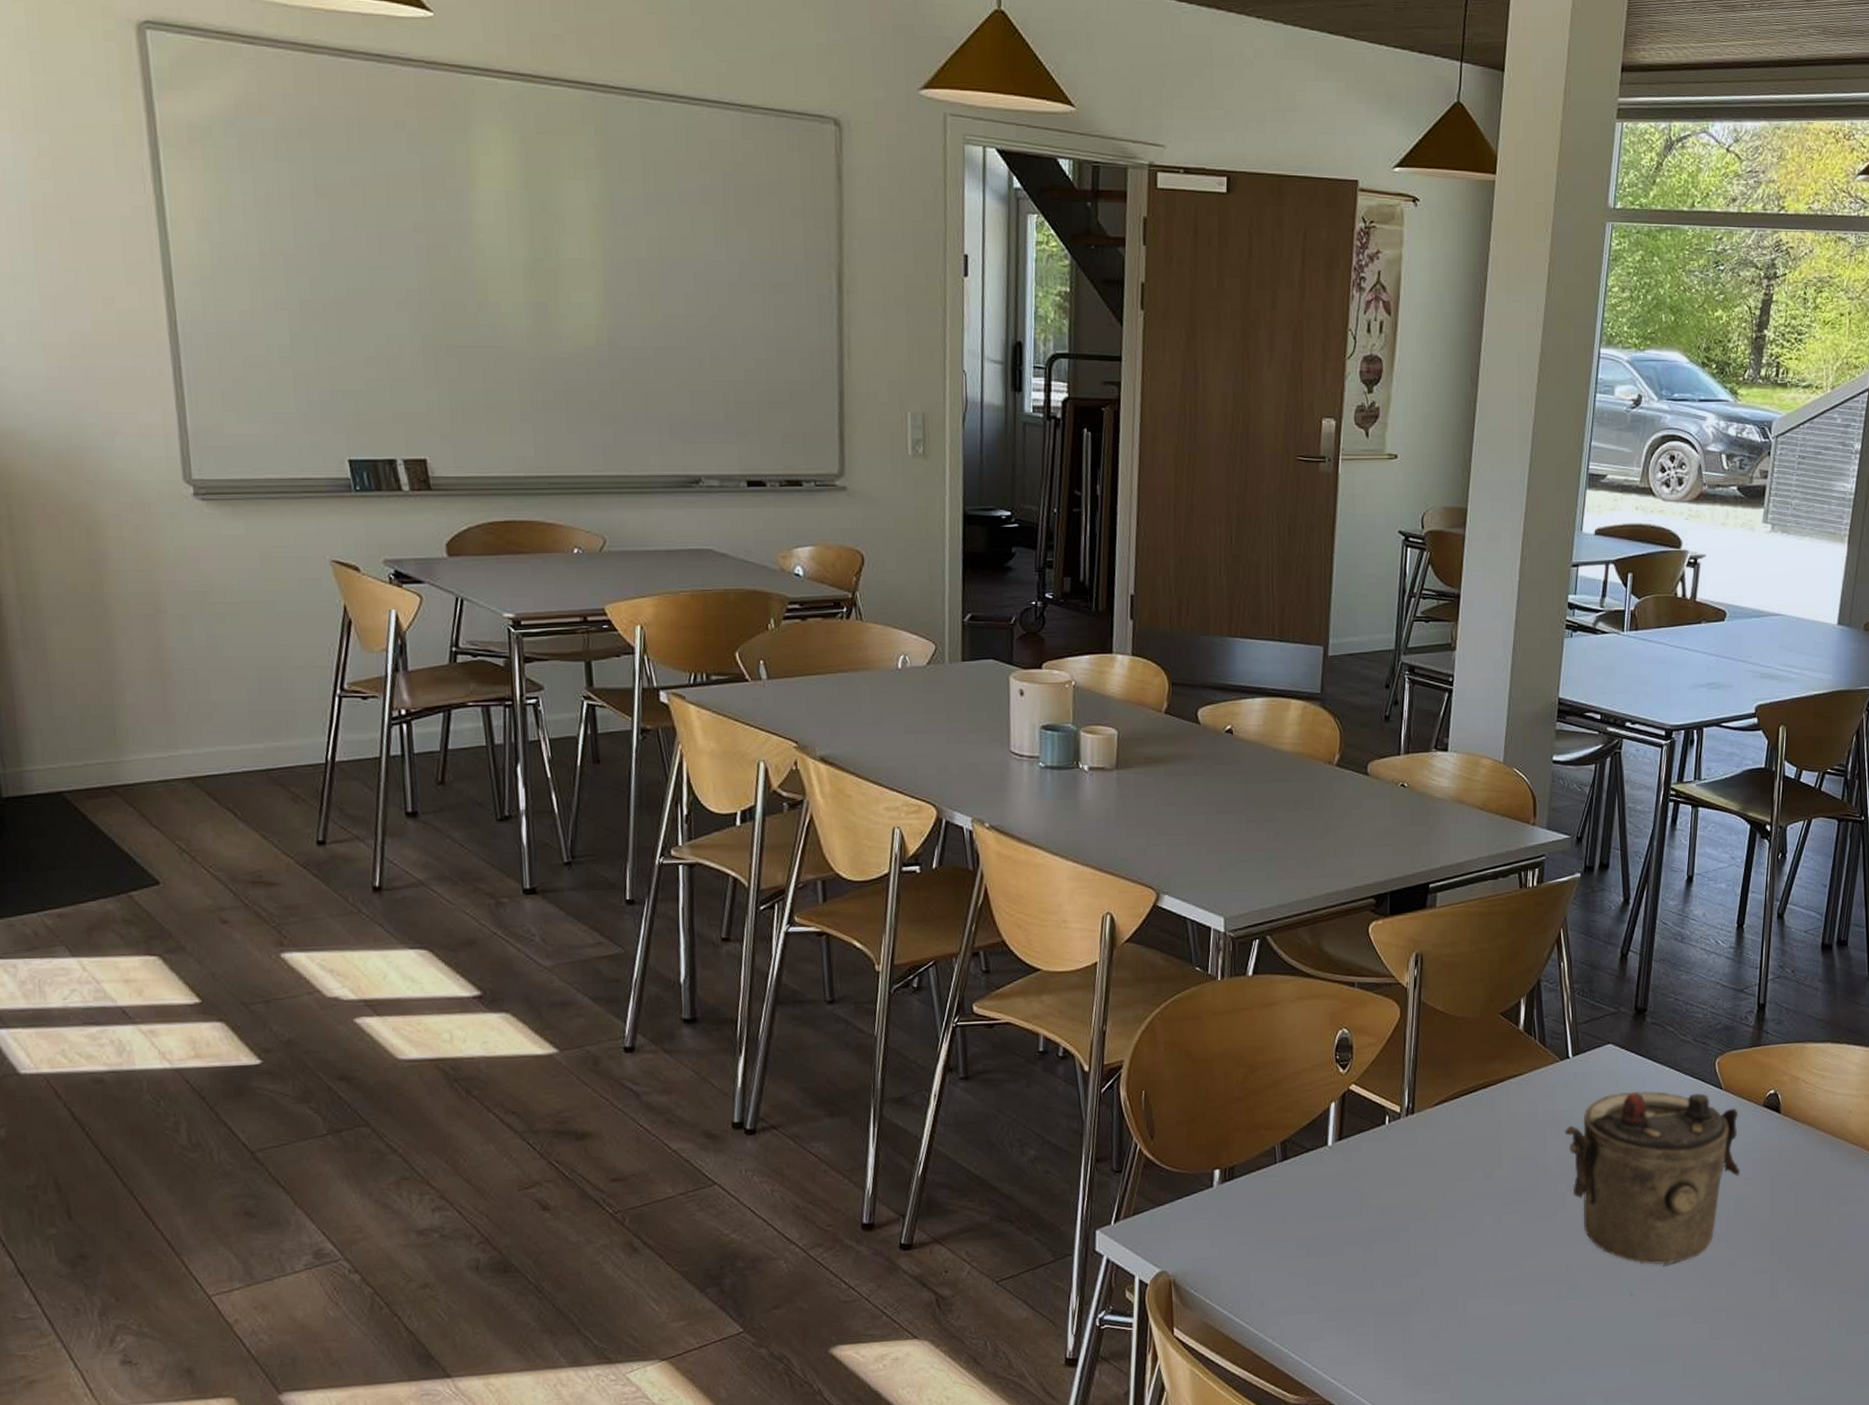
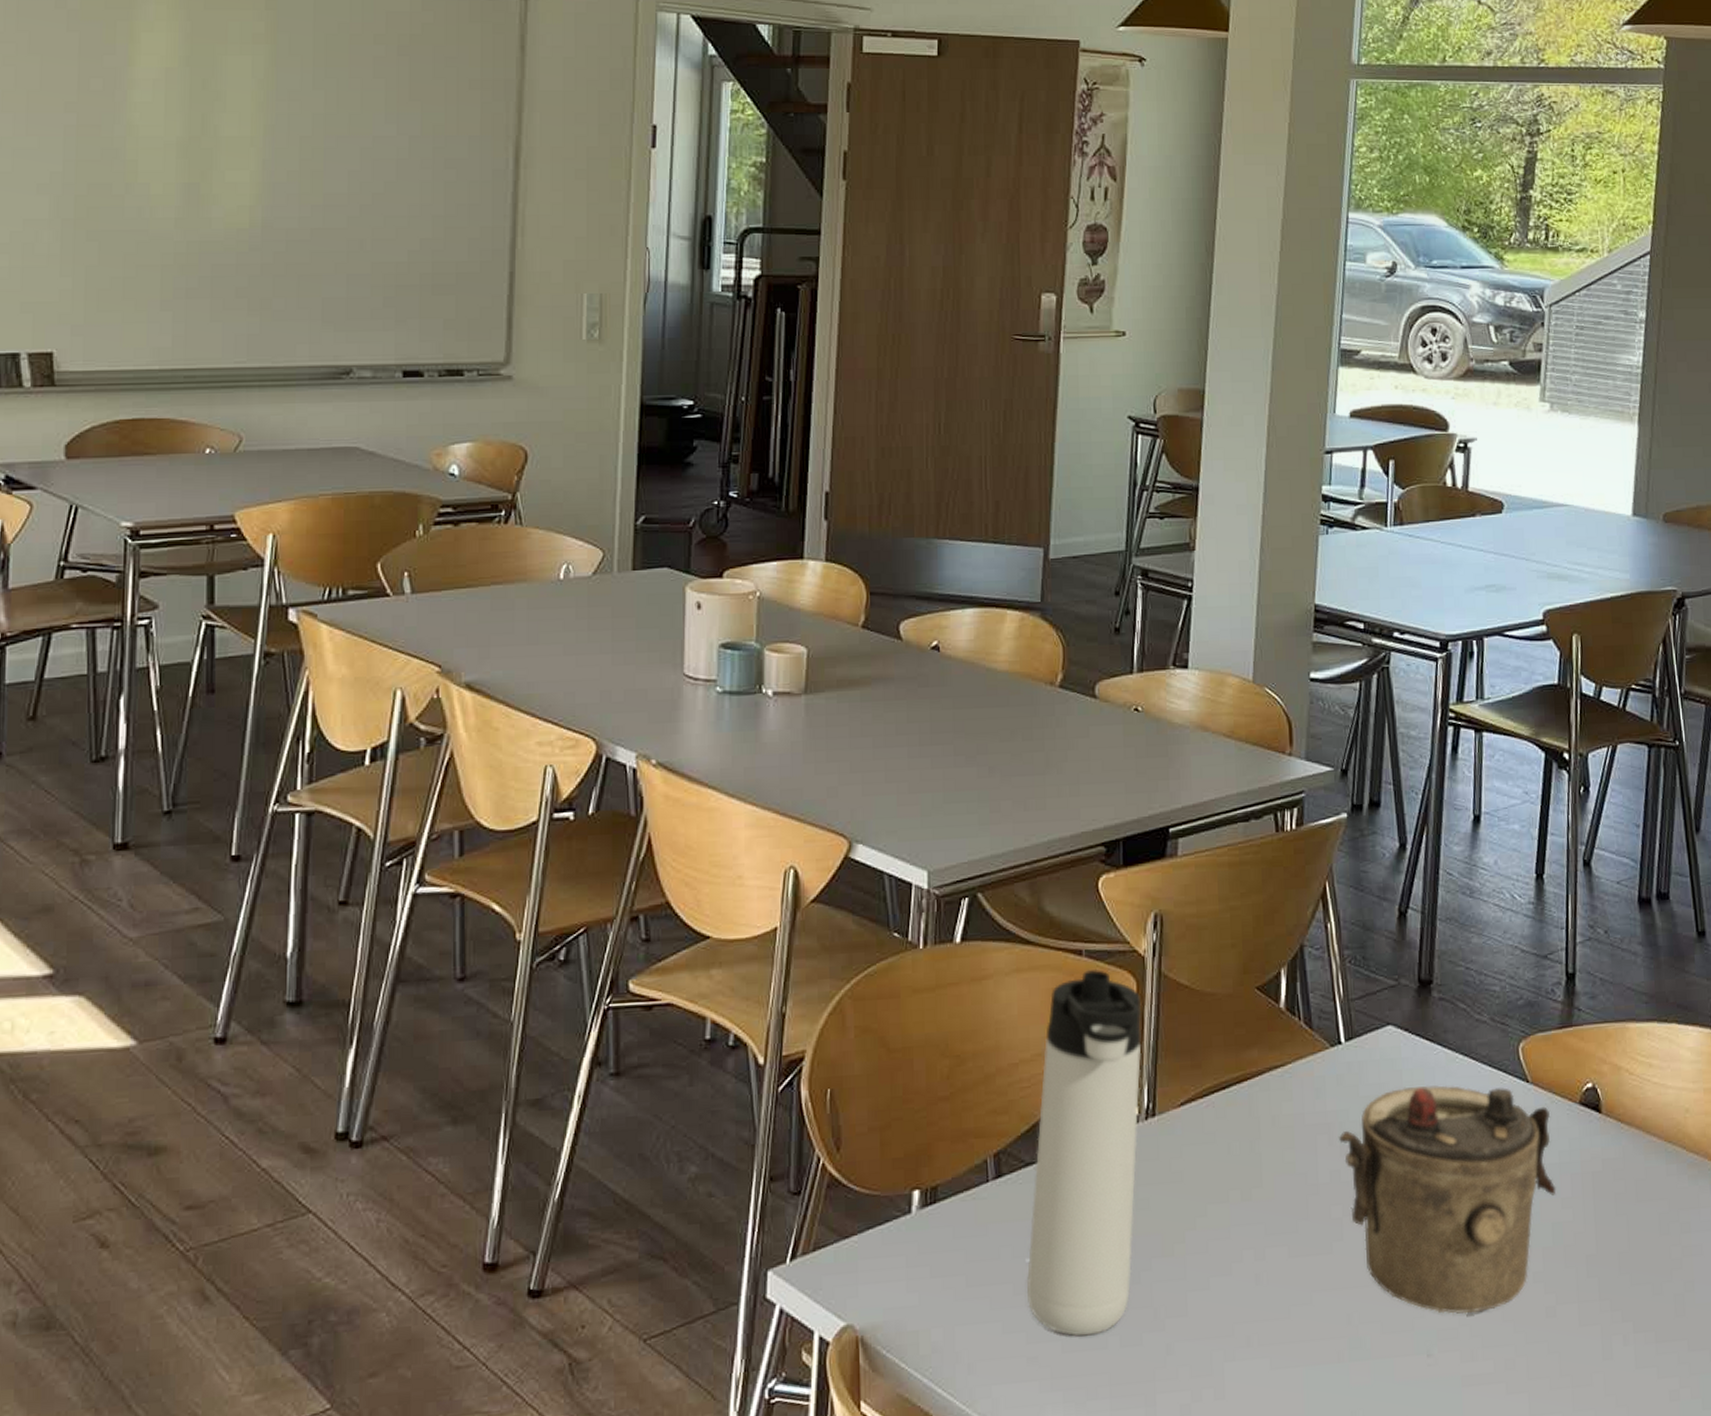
thermos bottle: none [1307,998,1404,1280] -> present [1026,970,1142,1336]

